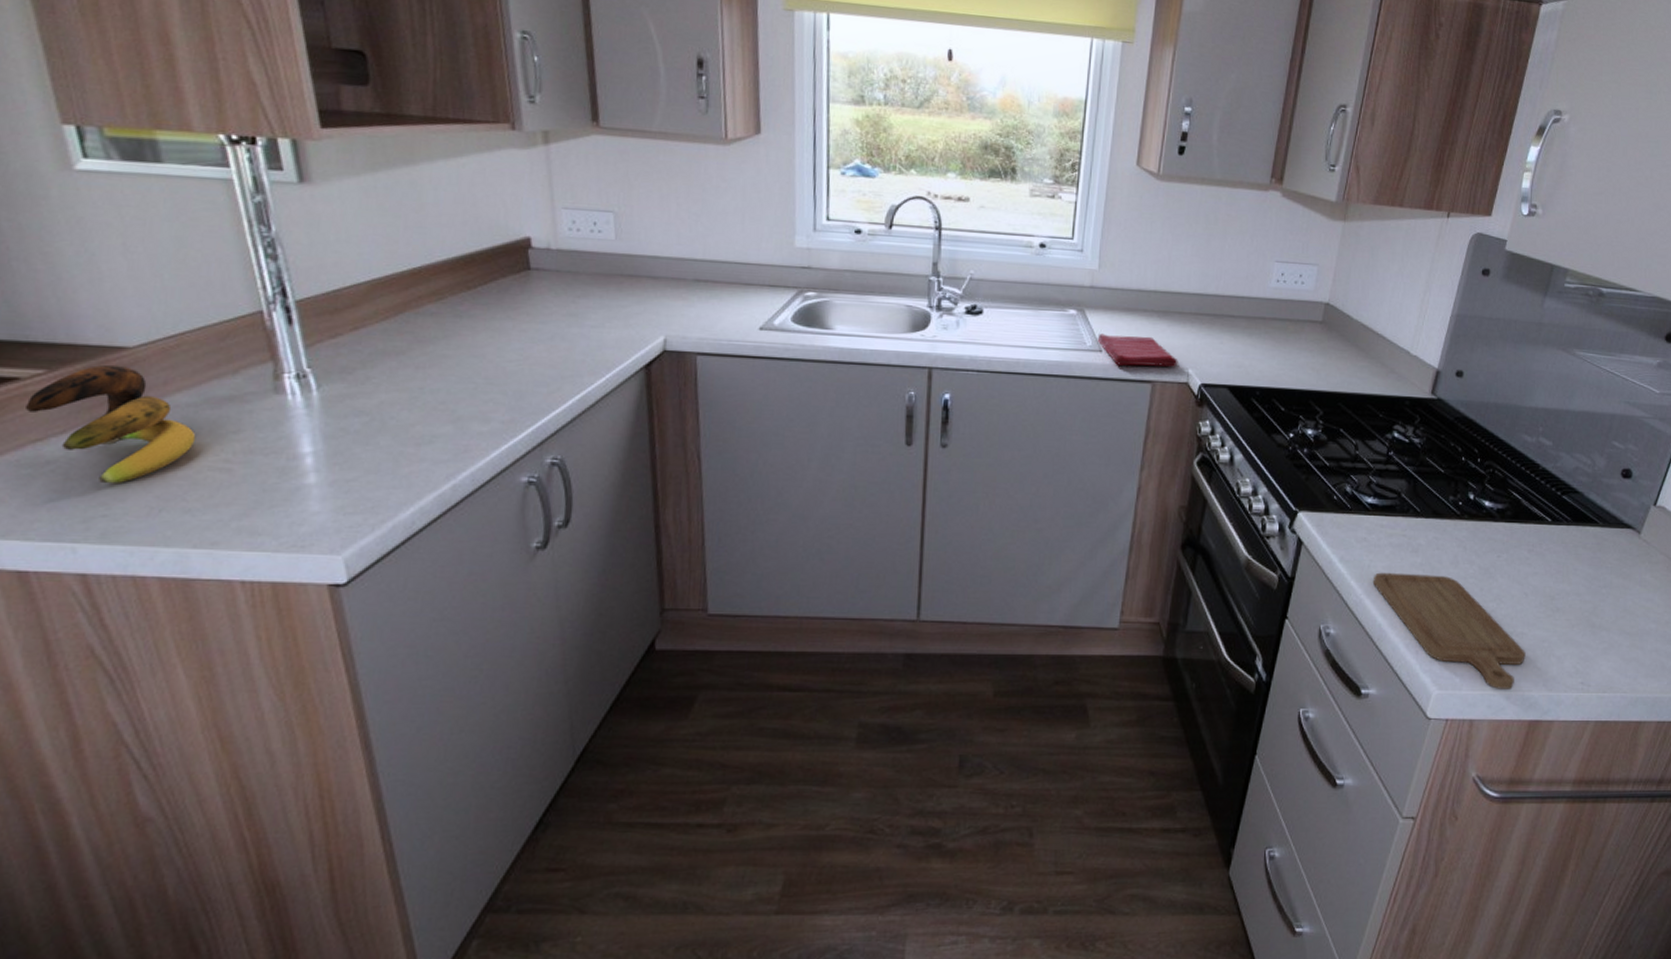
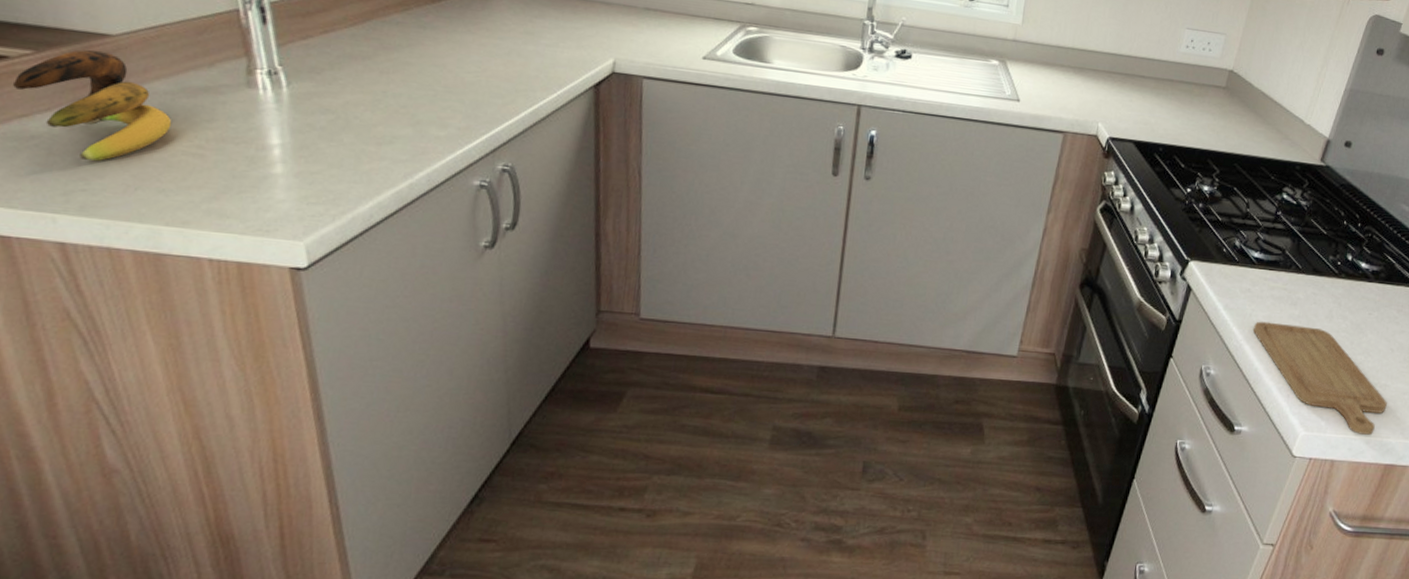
dish towel: present [1097,333,1178,367] -> none [1016,84,1090,120]

